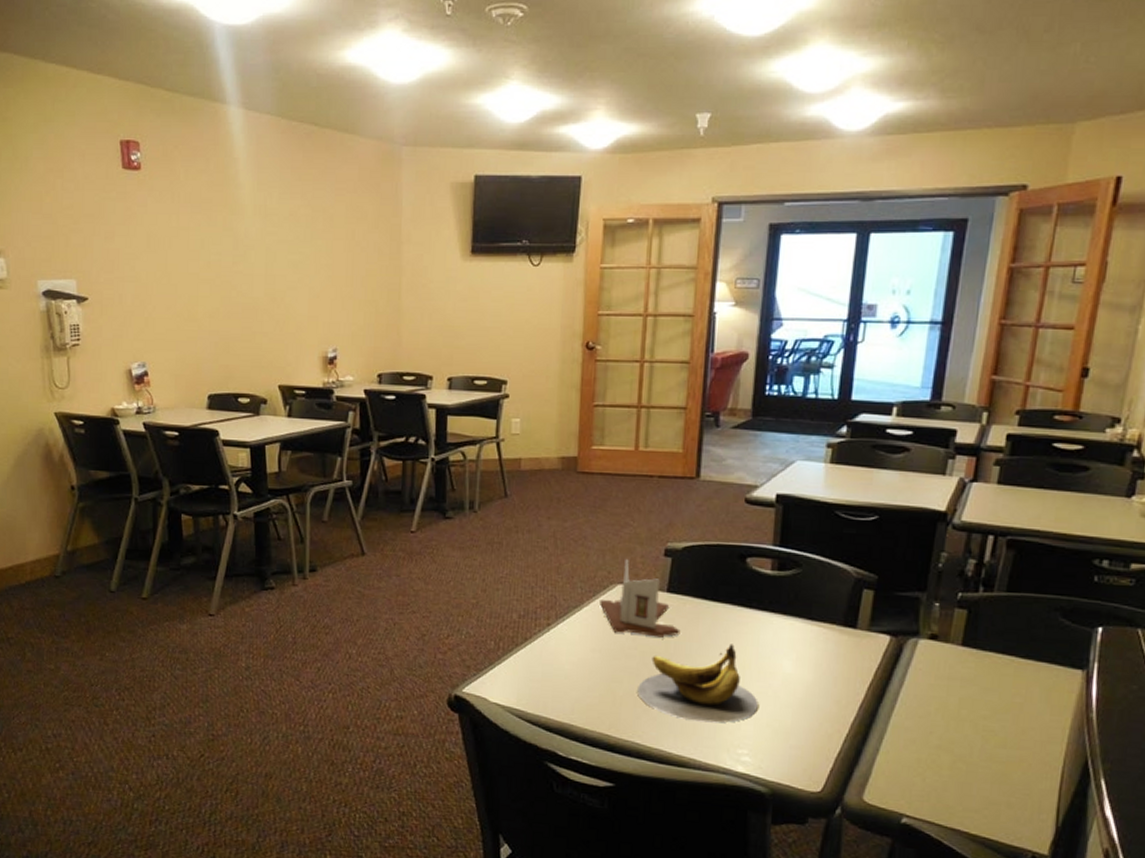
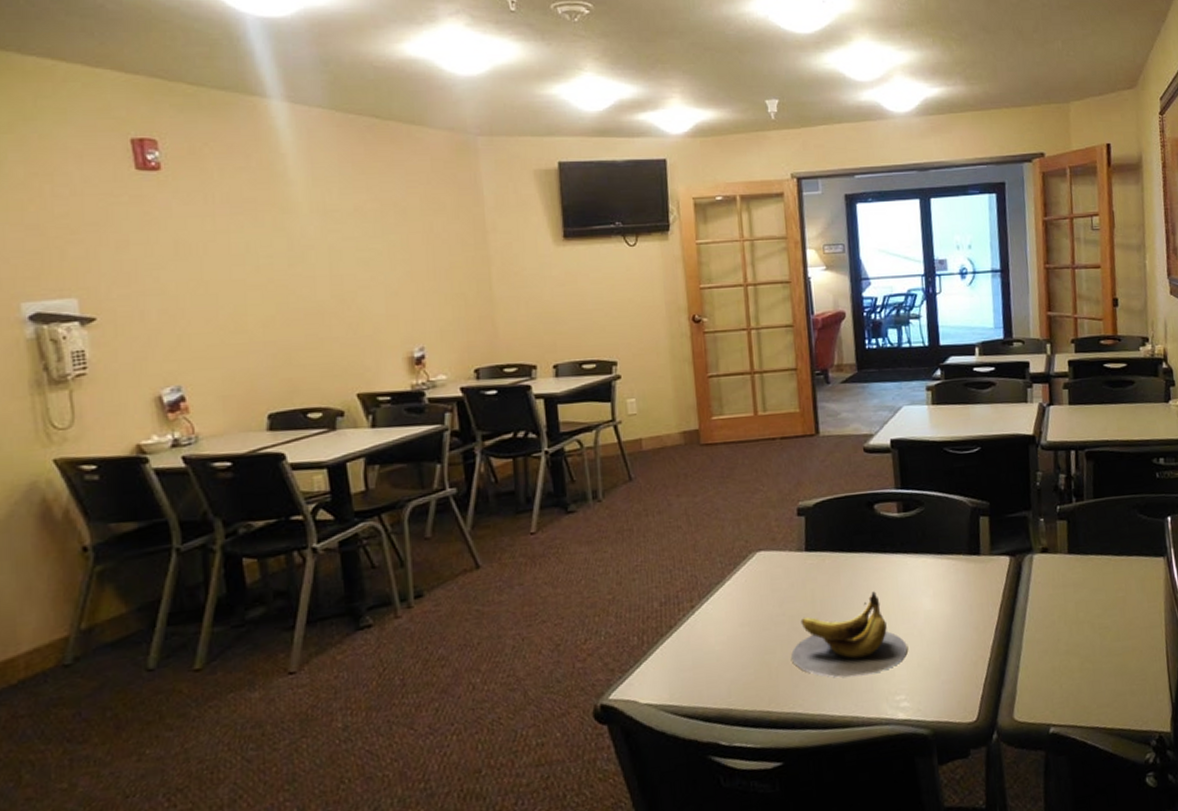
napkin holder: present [600,559,681,638] -> none [741,525,824,602]

